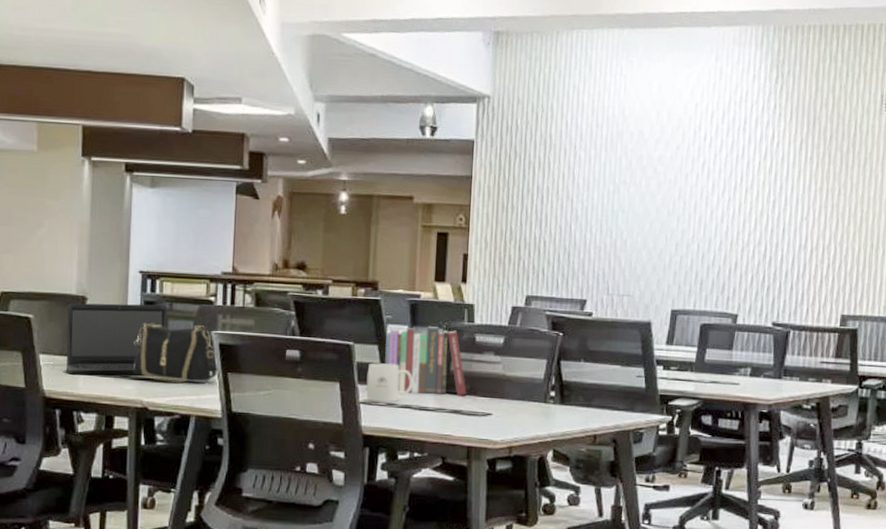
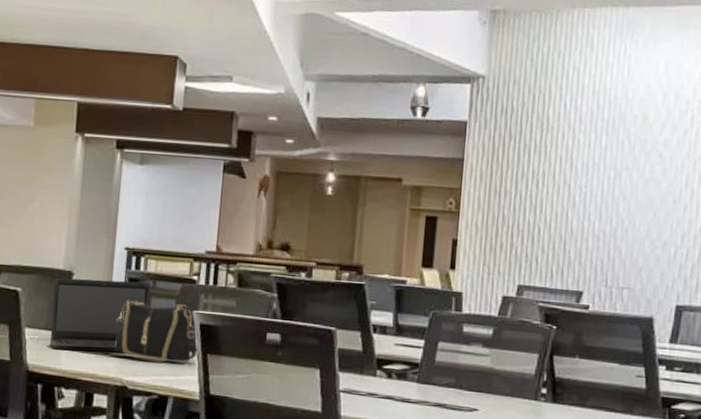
mug: present [366,363,414,403] -> none [347,350,396,393]
books: present [385,326,467,396] -> none [367,313,452,389]

